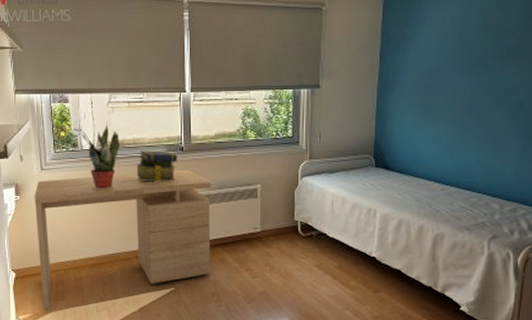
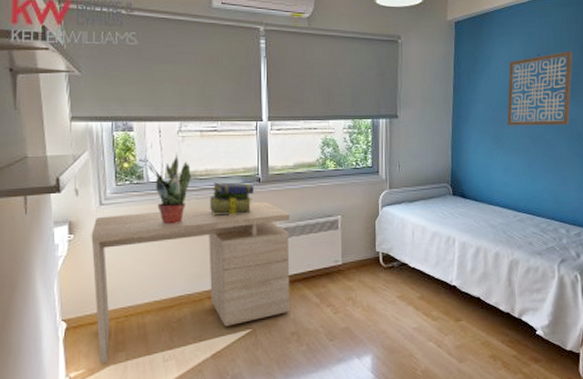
wall art: none [437,12,518,95] -> present [506,51,573,126]

